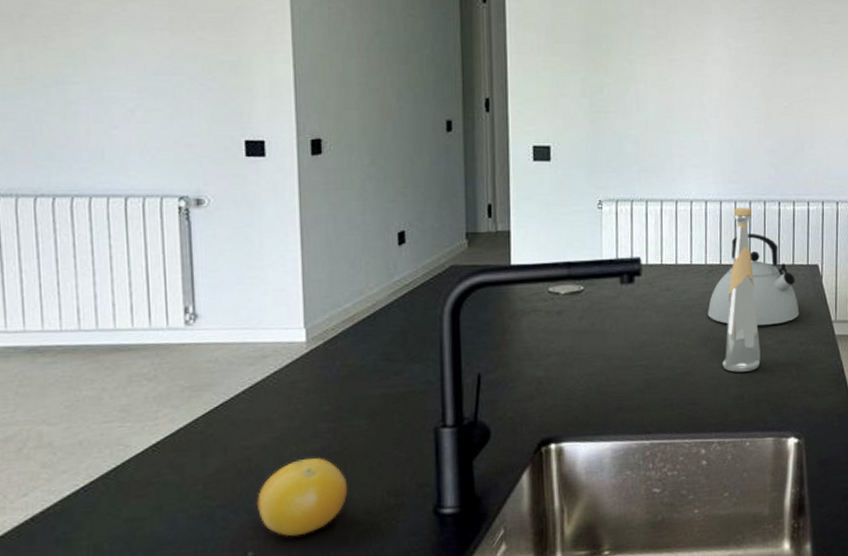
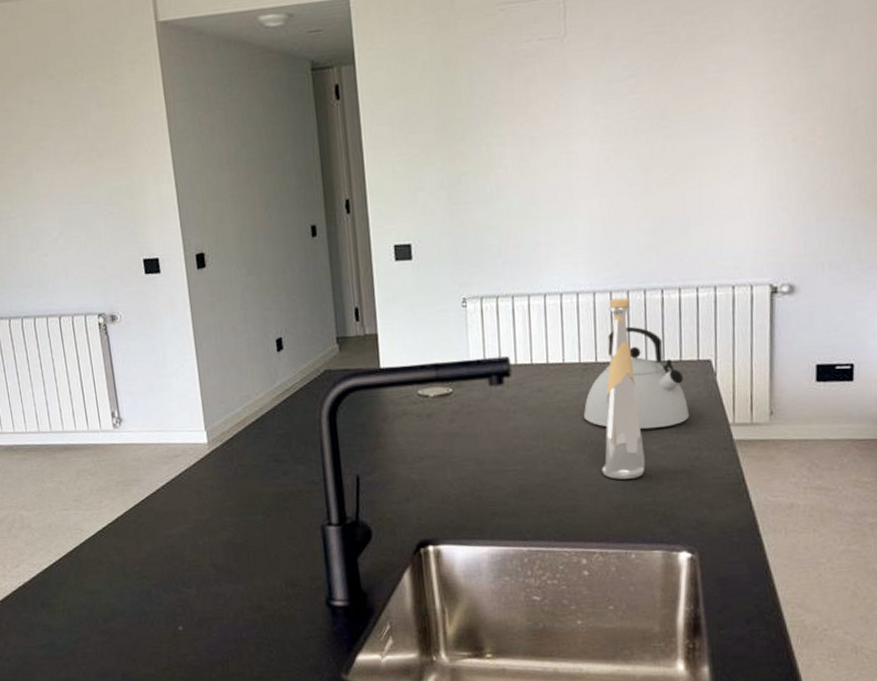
fruit: present [257,458,348,537] -> none [181,547,253,616]

